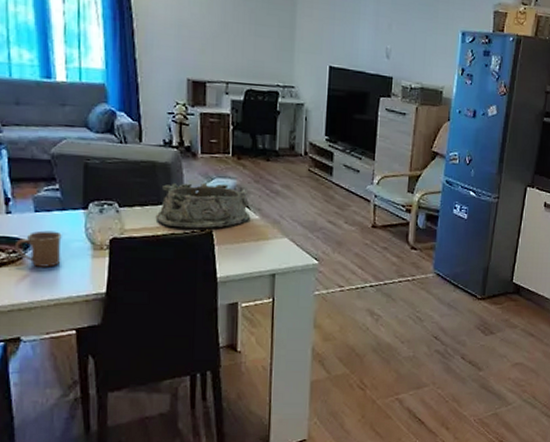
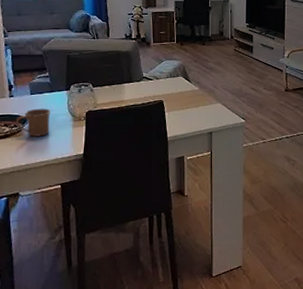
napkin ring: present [155,182,251,229] -> none [120,64,192,100]

